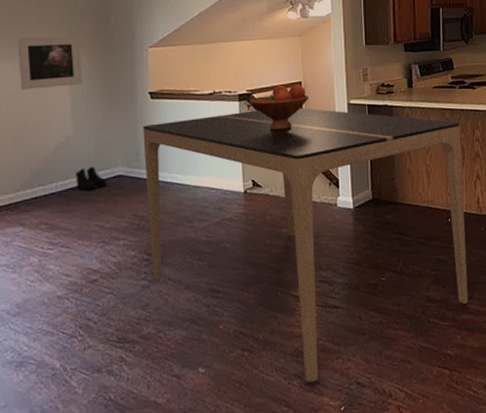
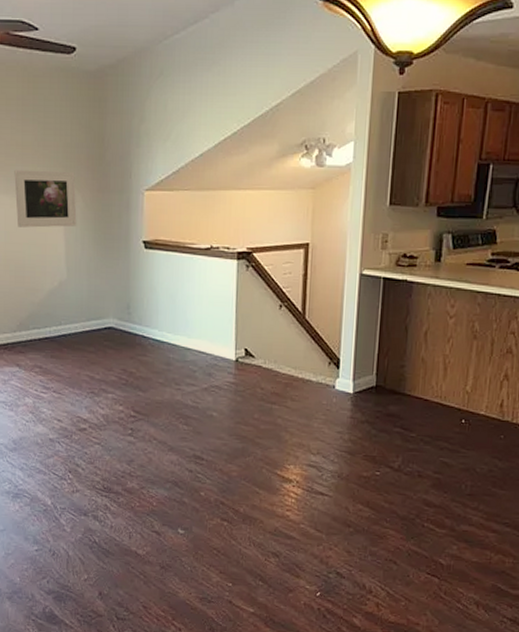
boots: present [76,166,108,190] -> none [68,314,99,339]
dining table: present [143,108,469,383] -> none [135,271,494,563]
fruit bowl: present [249,84,308,131] -> none [249,245,315,297]

